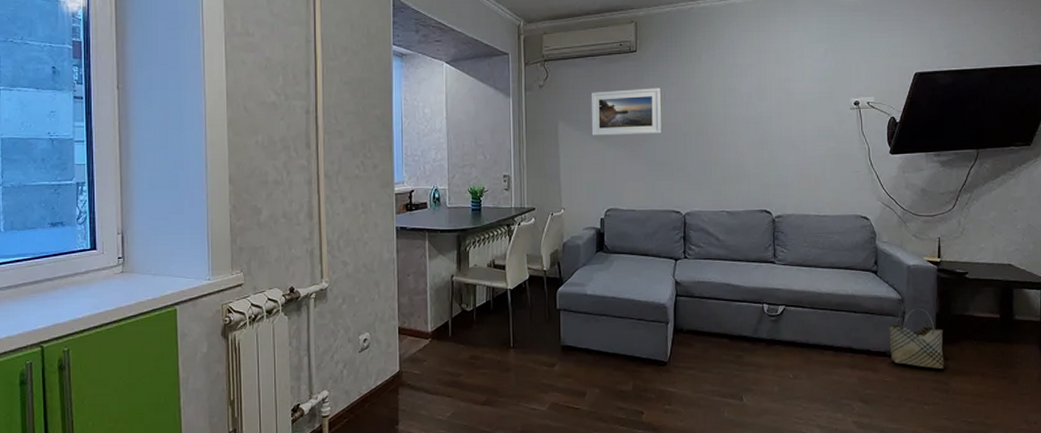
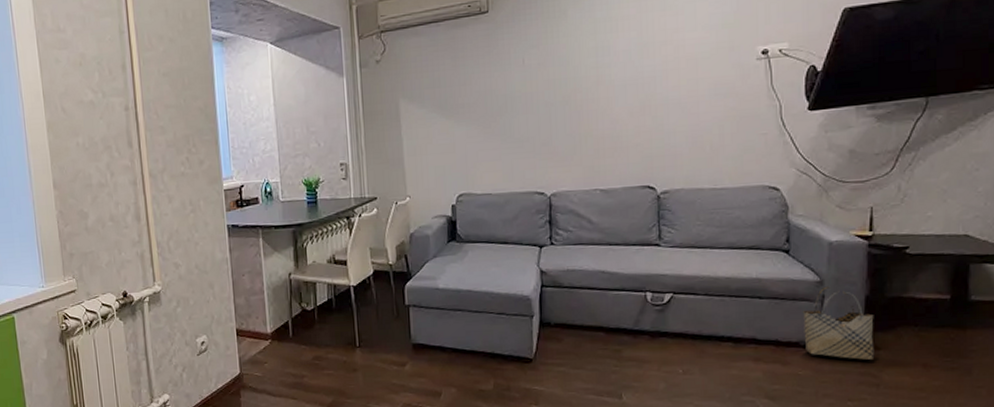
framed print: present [591,88,661,136] -> none [436,52,520,113]

